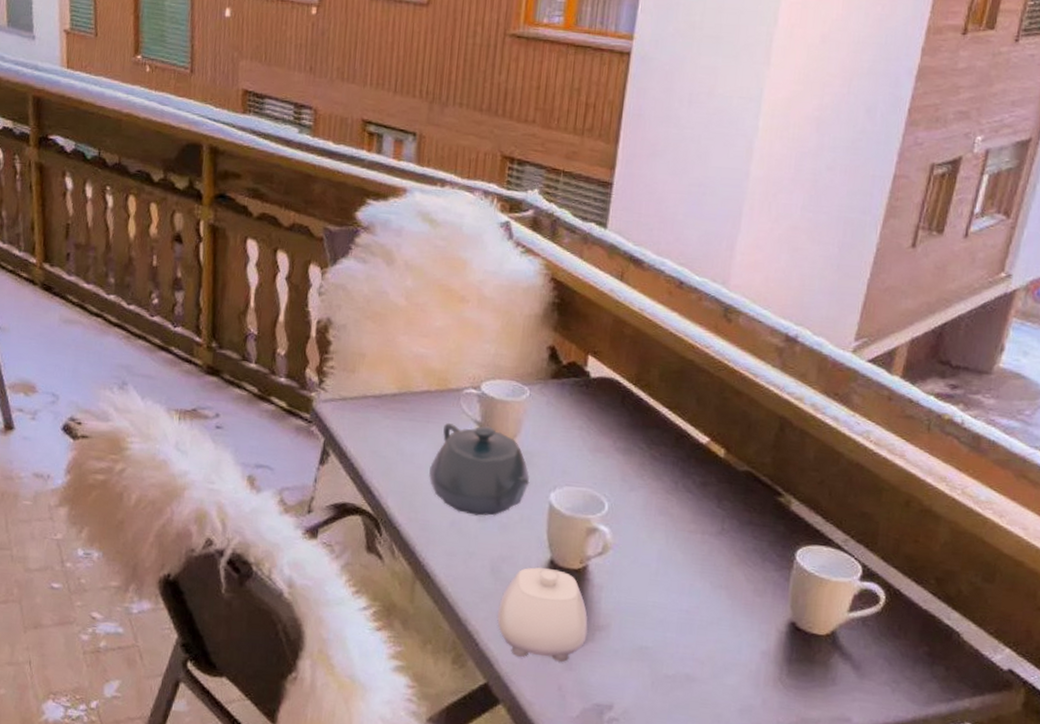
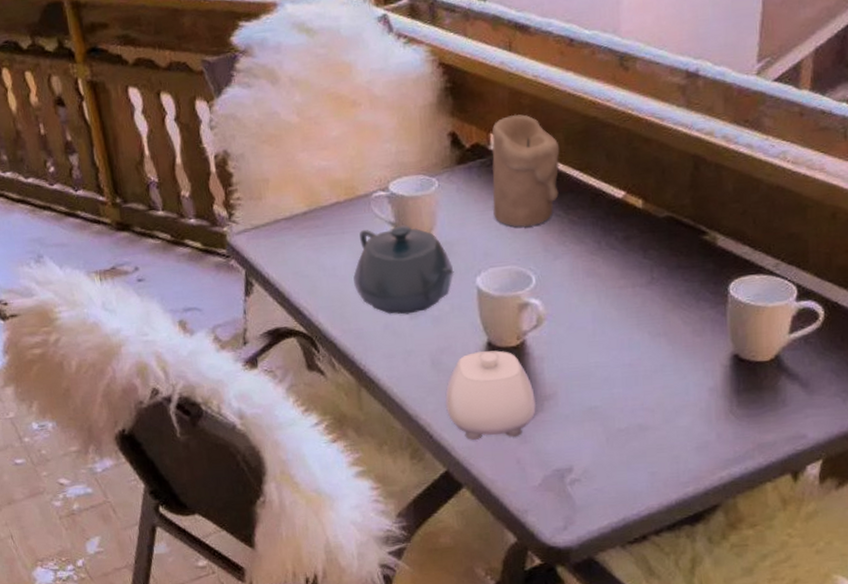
candle: none [578,341,654,453] -> present [491,114,560,227]

